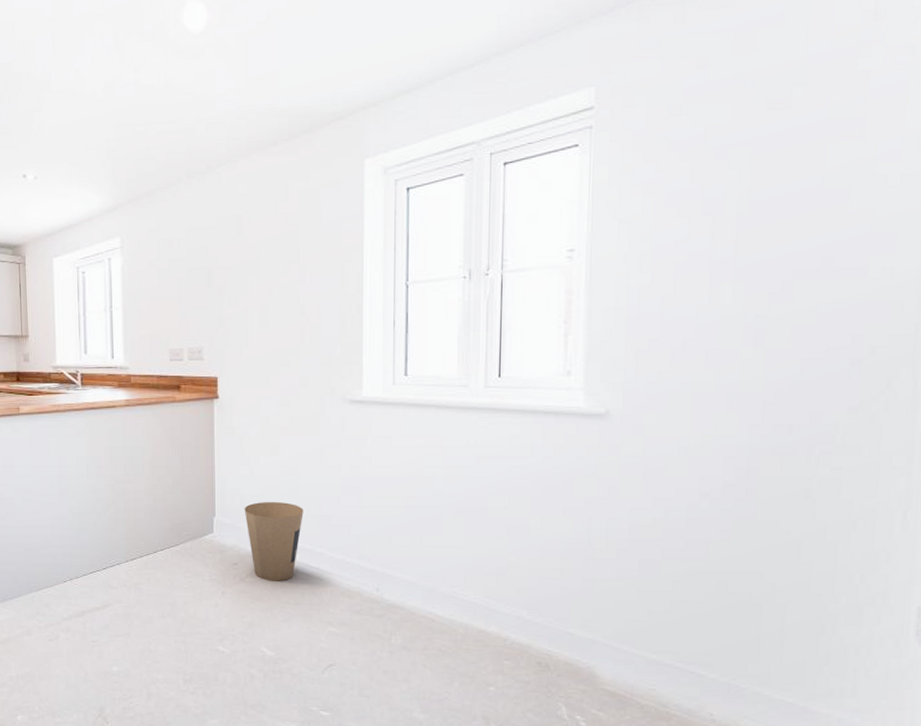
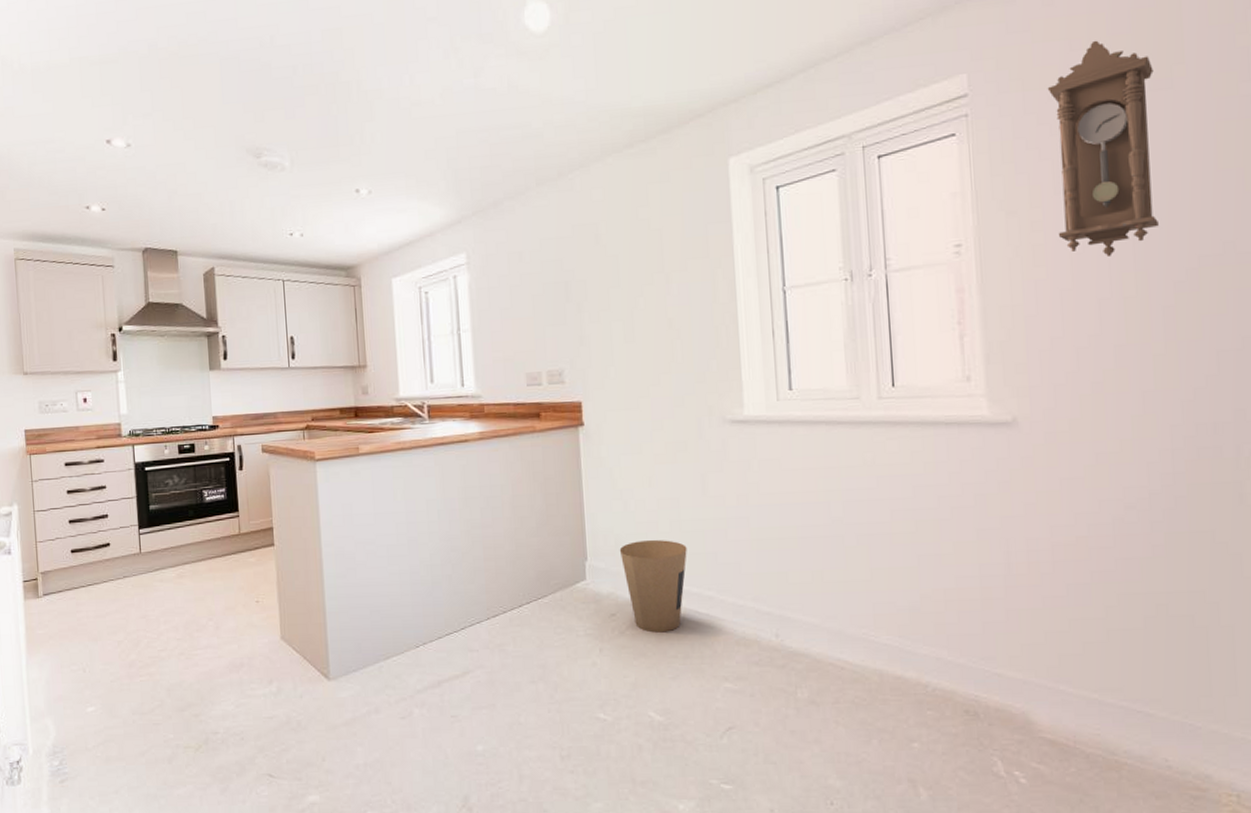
pendulum clock: none [665,58,774,268] -> present [1047,40,1159,258]

